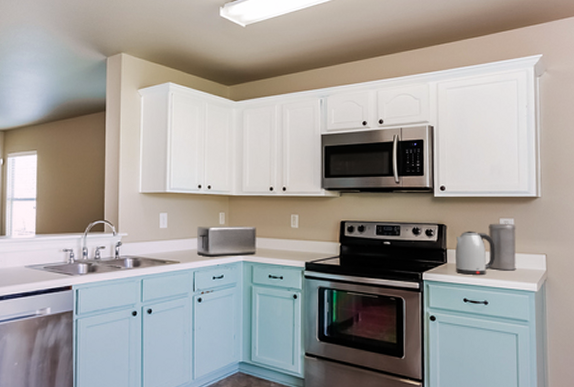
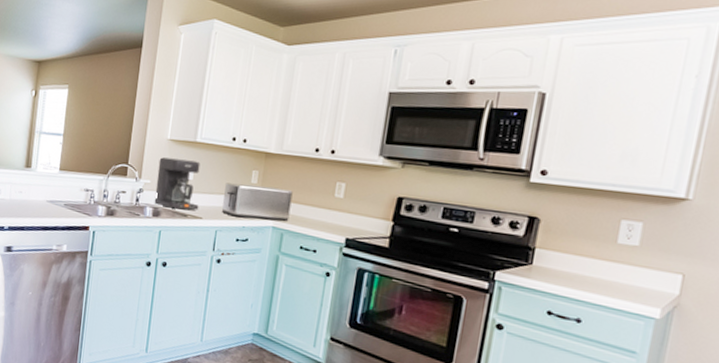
coffee maker: none [133,210,176,257] -> present [154,157,201,210]
kettle: present [455,231,496,275] -> none [543,229,608,287]
canister: present [489,223,516,271] -> none [593,224,645,288]

